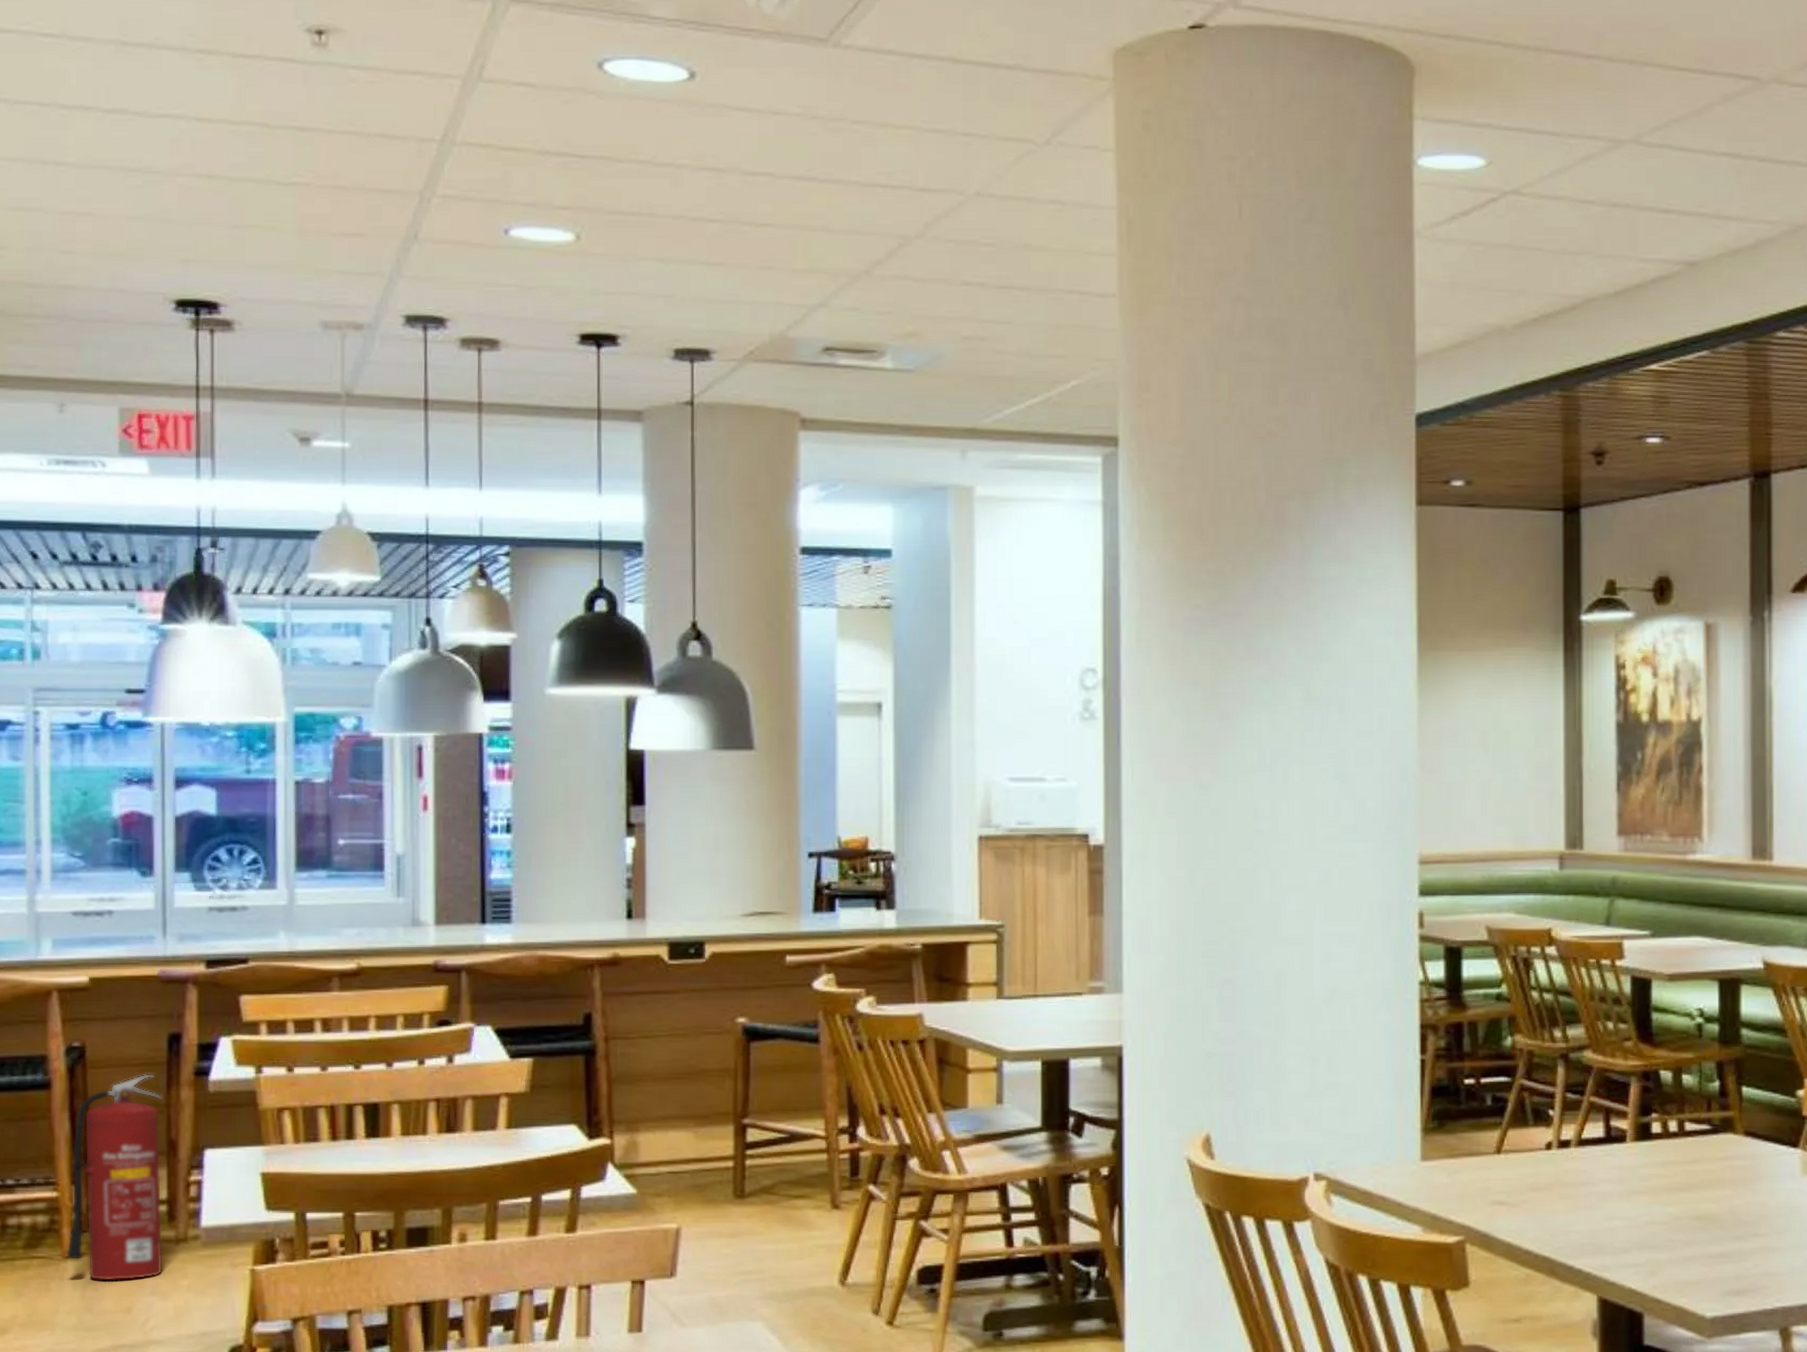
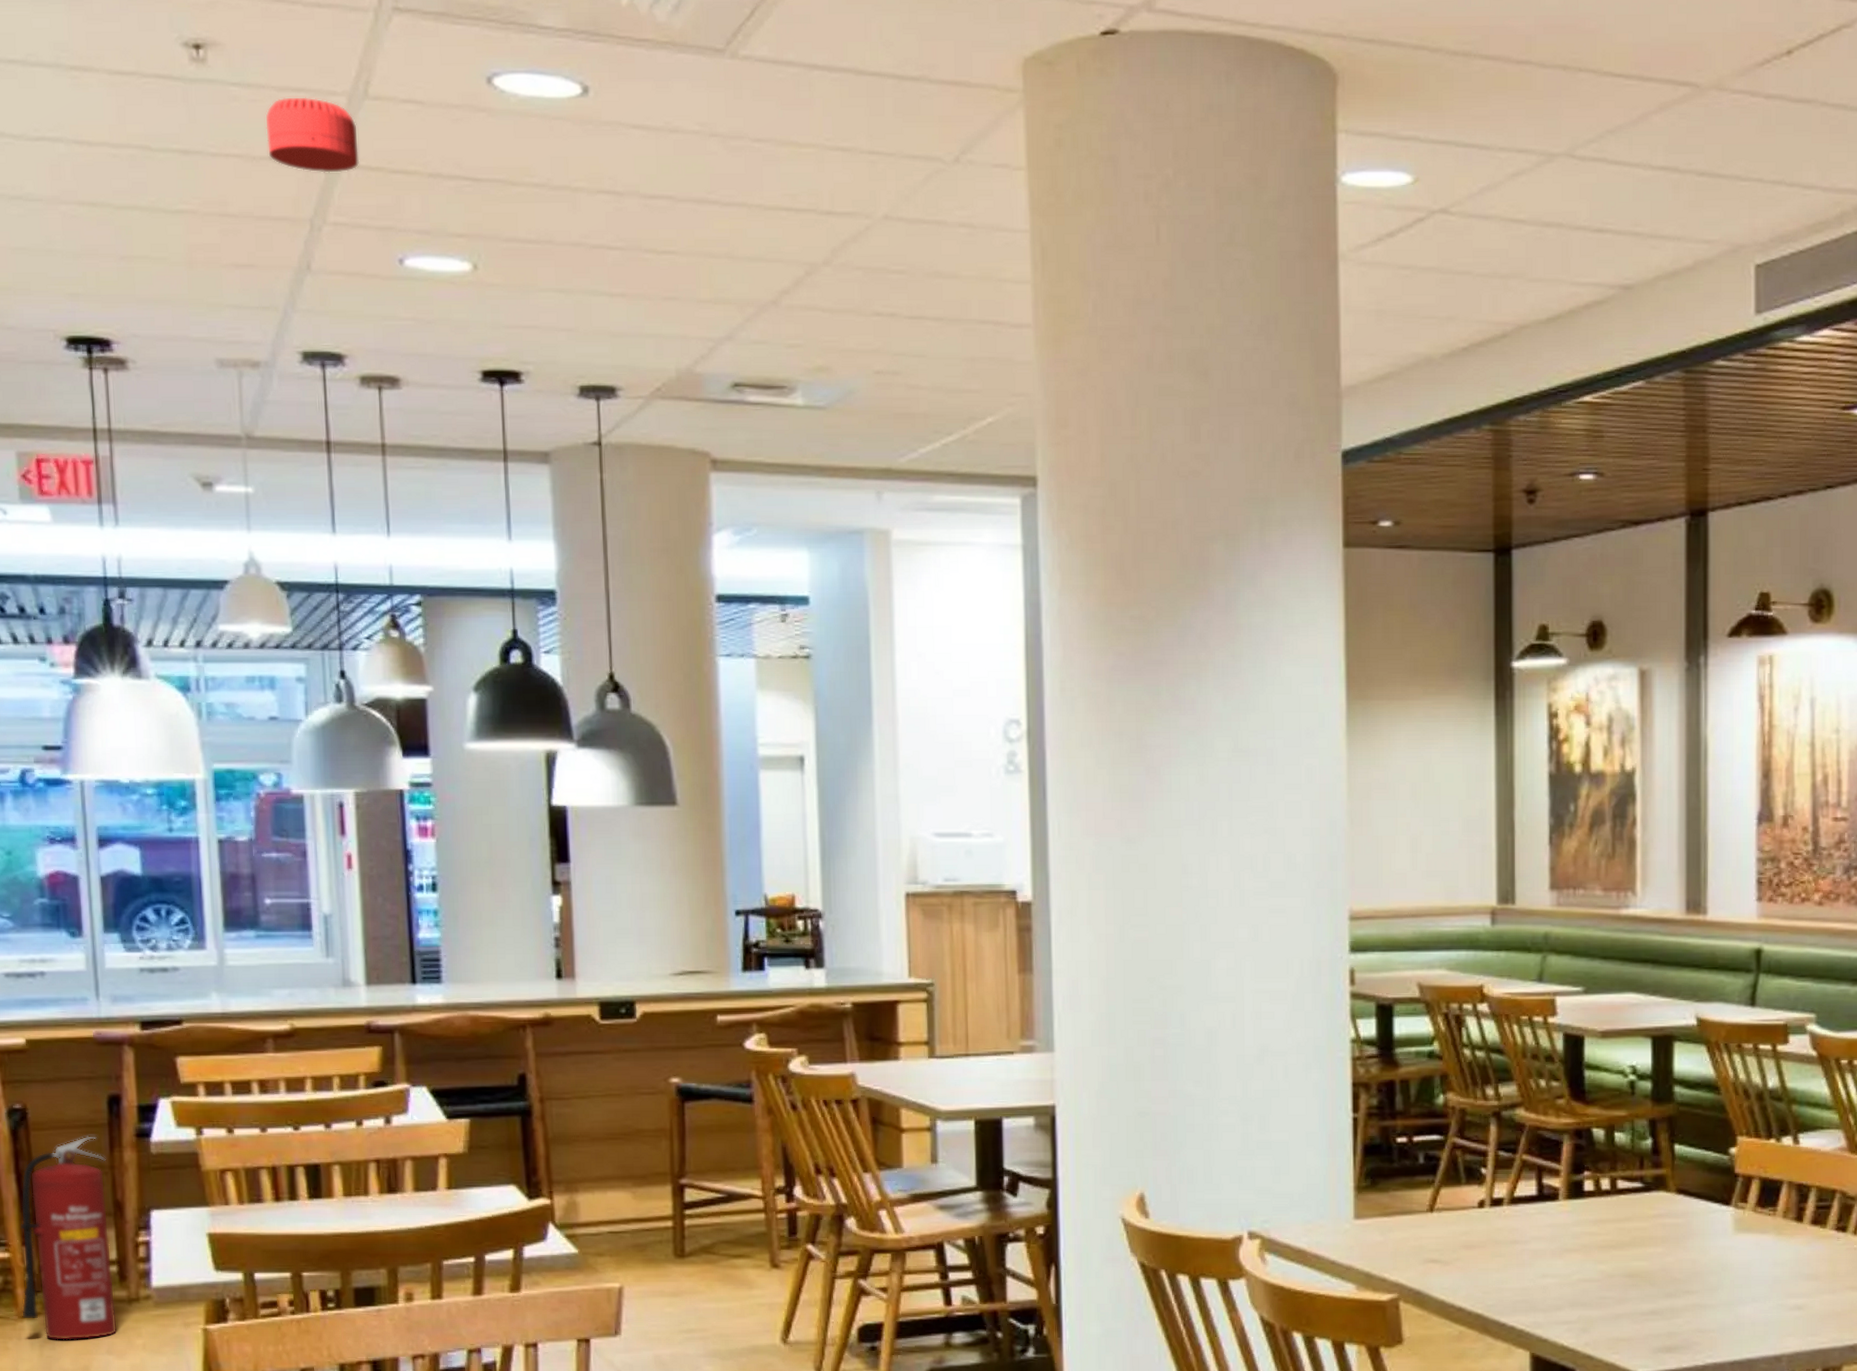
smoke detector: none [382,79,470,149] -> present [266,97,359,173]

